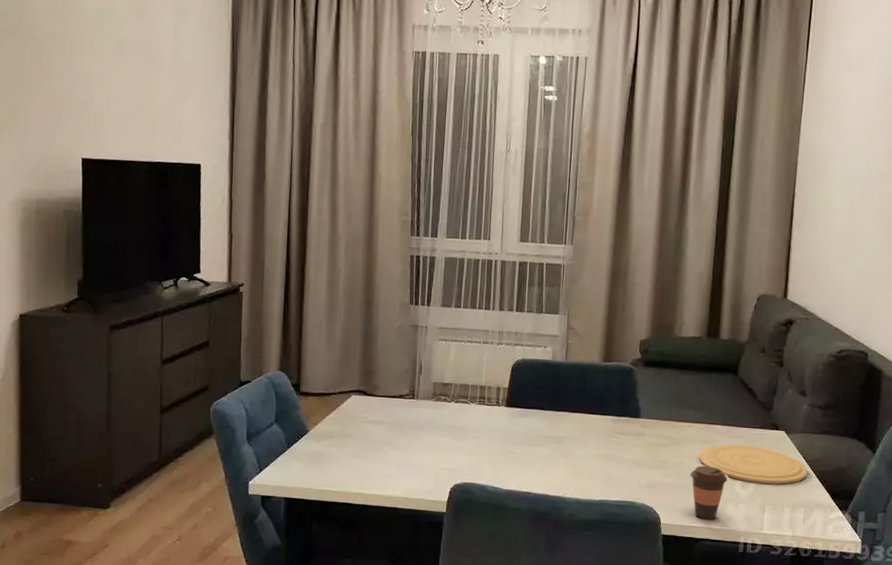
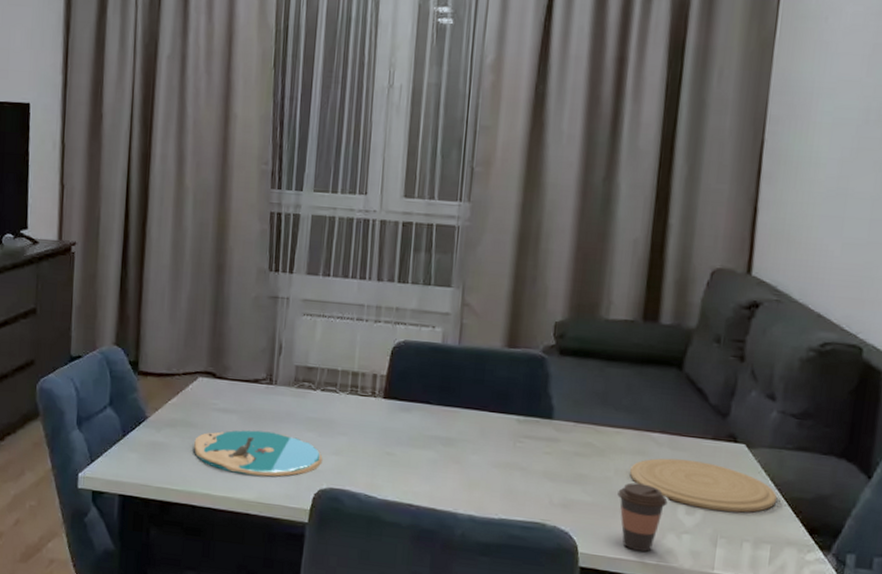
plate: none [349,437,457,476] -> present [194,430,323,477]

